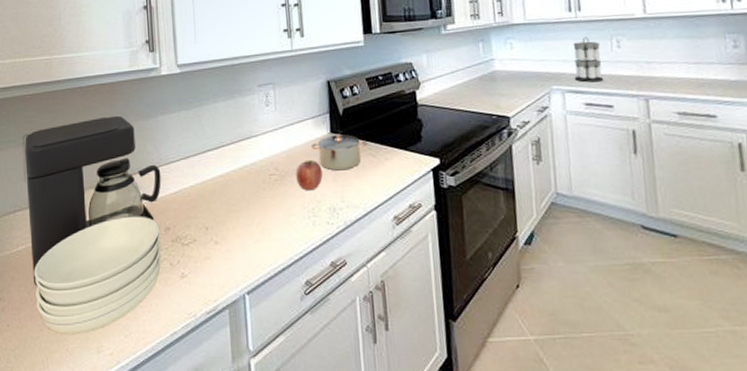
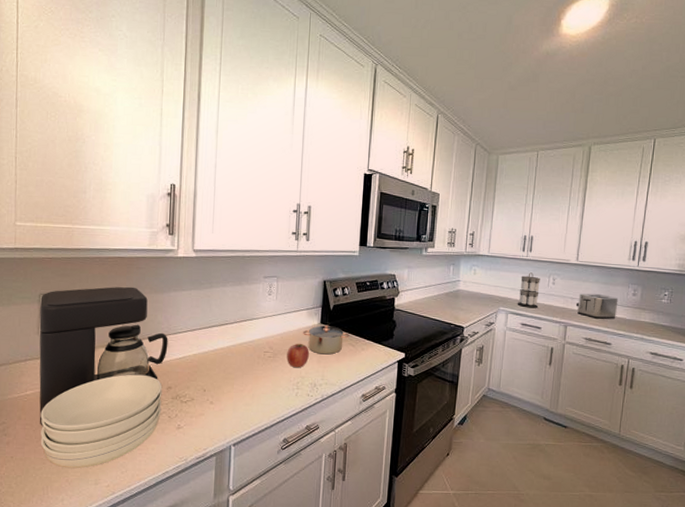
toaster: none [654,52,716,86] -> present [576,293,618,320]

